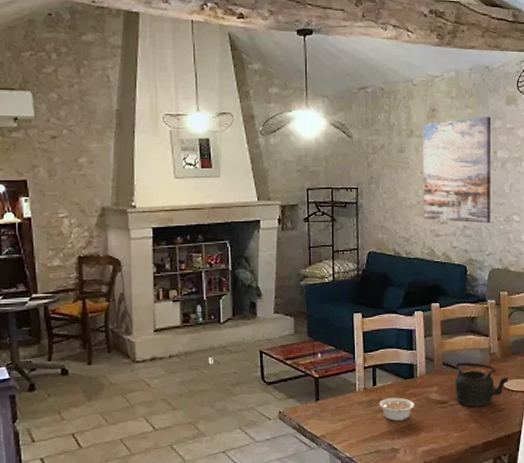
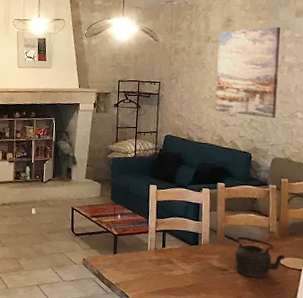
legume: present [379,397,414,422] -> none [166,259,197,281]

